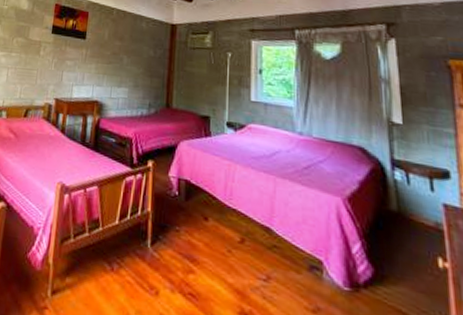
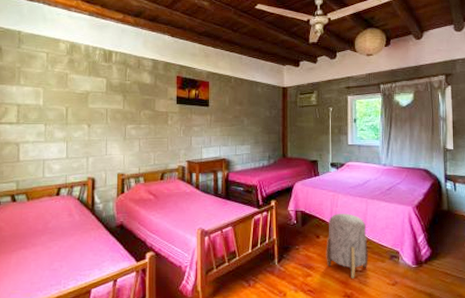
stool: none [215,190,276,290] -> present [326,213,368,279]

